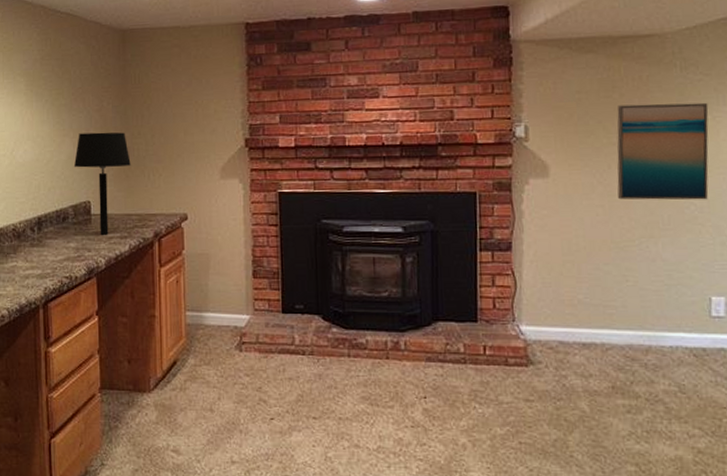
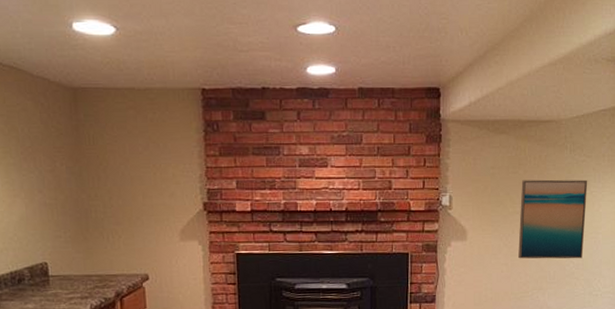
table lamp: present [73,132,131,235] -> none [27,193,89,296]

